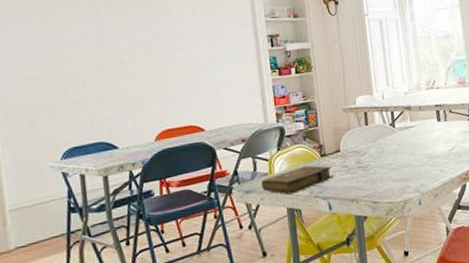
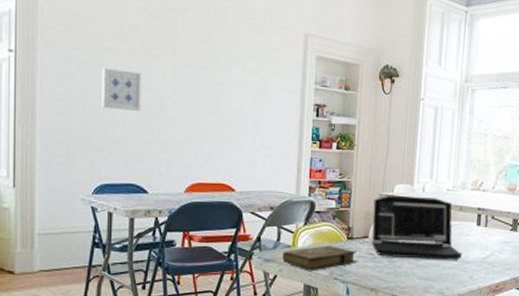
wall art: none [54,33,99,74] -> present [101,68,142,111]
laptop: none [339,103,429,166] -> present [372,196,462,260]

